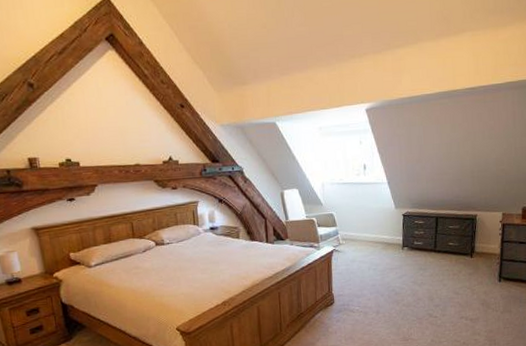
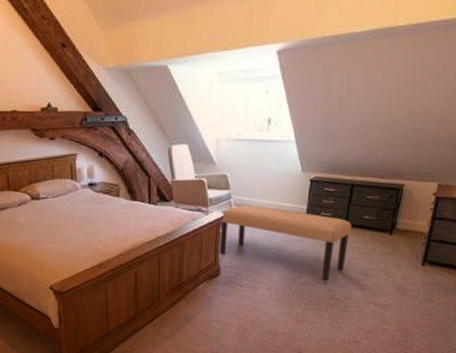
bench: none [329,239,440,302] -> present [219,205,352,282]

